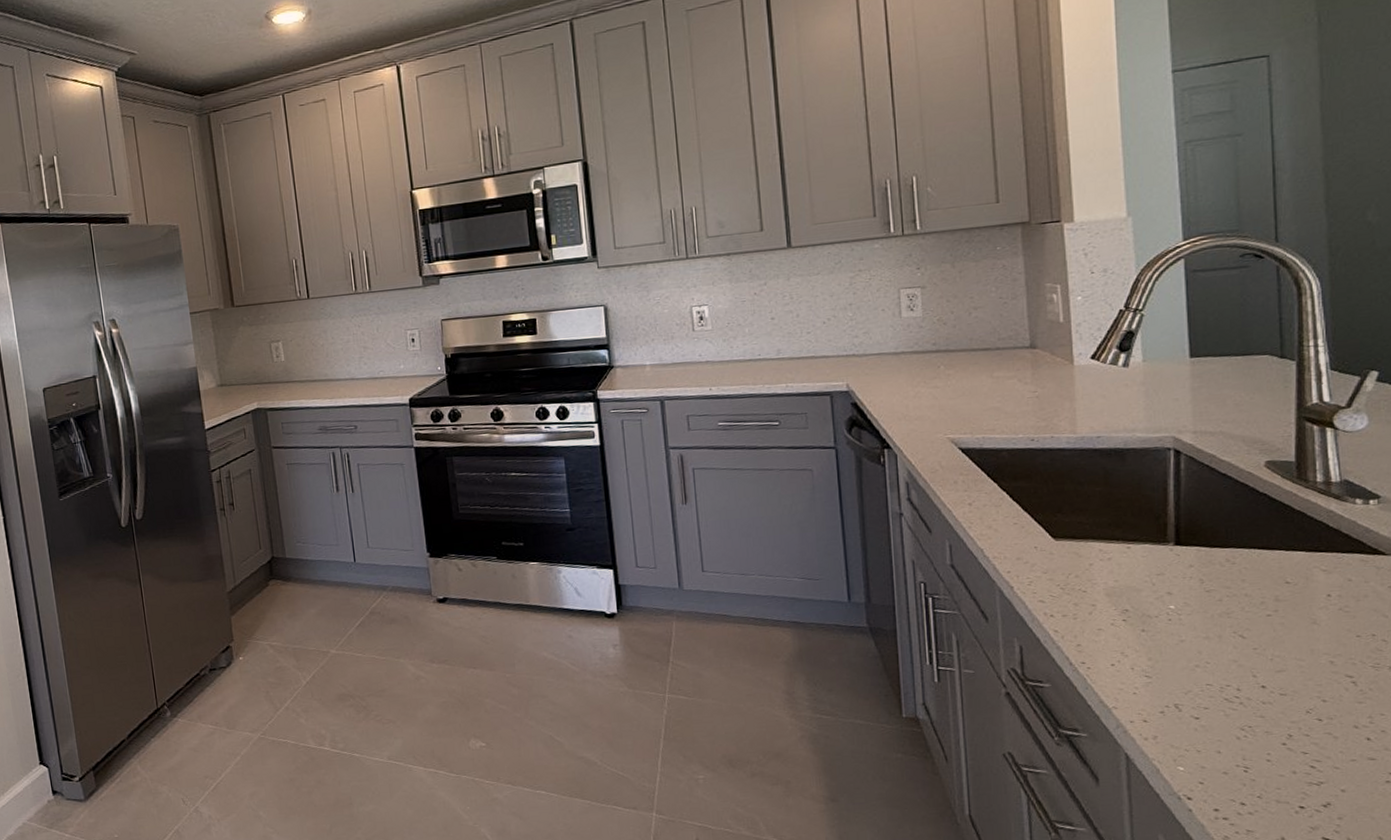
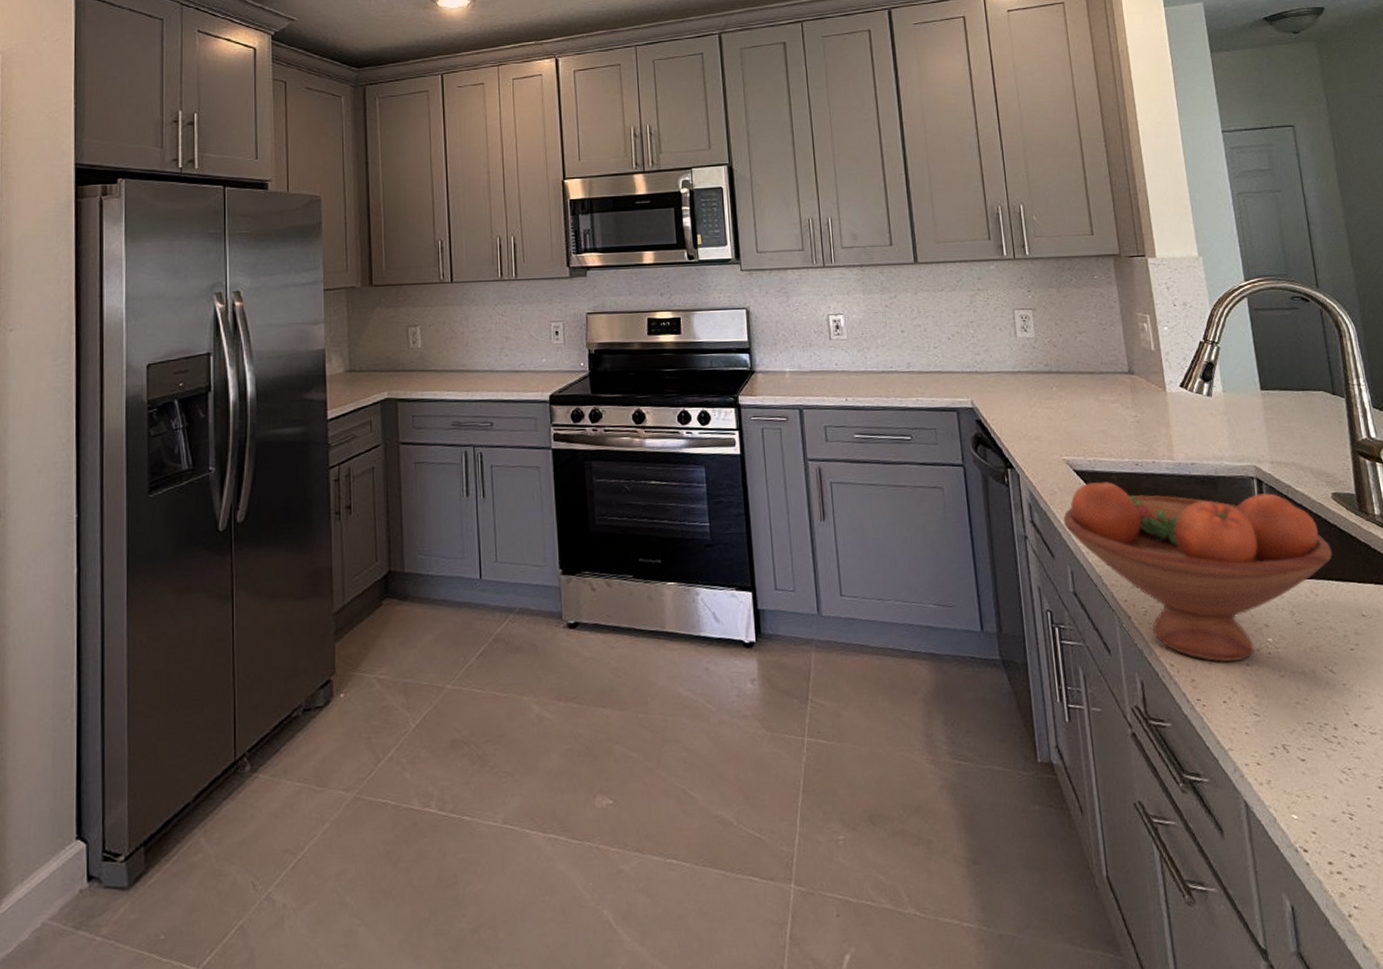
fruit bowl: none [943,458,1257,628] -> present [1063,482,1332,662]

